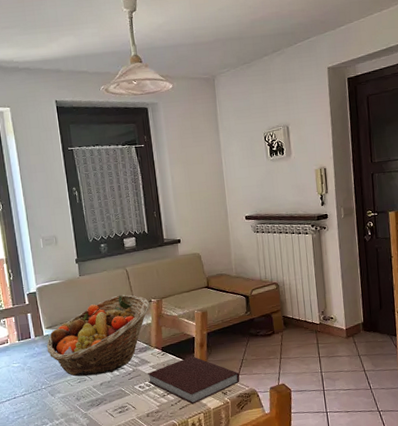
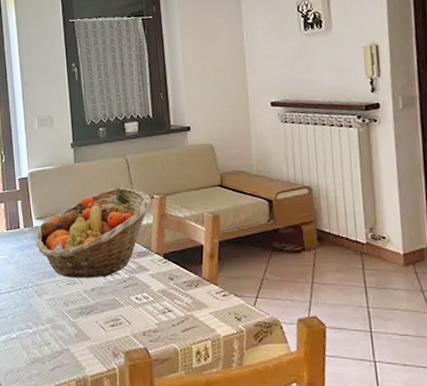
notebook: present [147,355,240,404] -> none [145,267,258,328]

